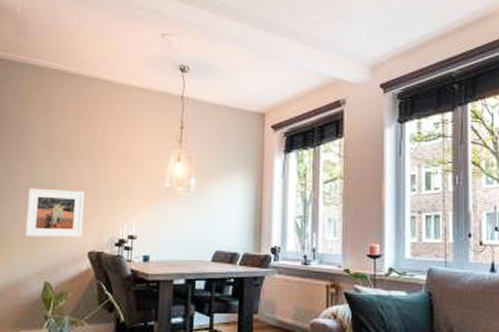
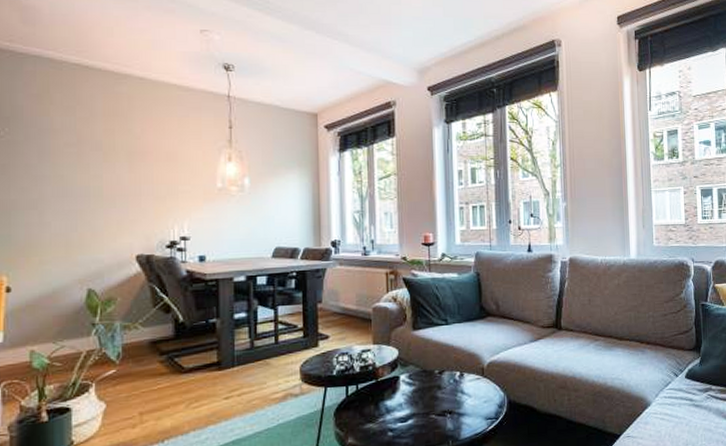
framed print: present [25,188,85,237] -> none [58,192,128,243]

